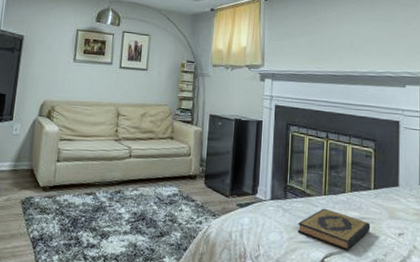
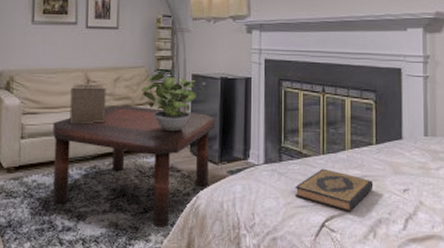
coffee table: none [80,137,228,252] -> present [52,105,215,228]
decorative box: none [100,115,134,153] -> present [69,83,107,123]
potted plant: none [164,111,214,165] -> present [142,73,197,132]

